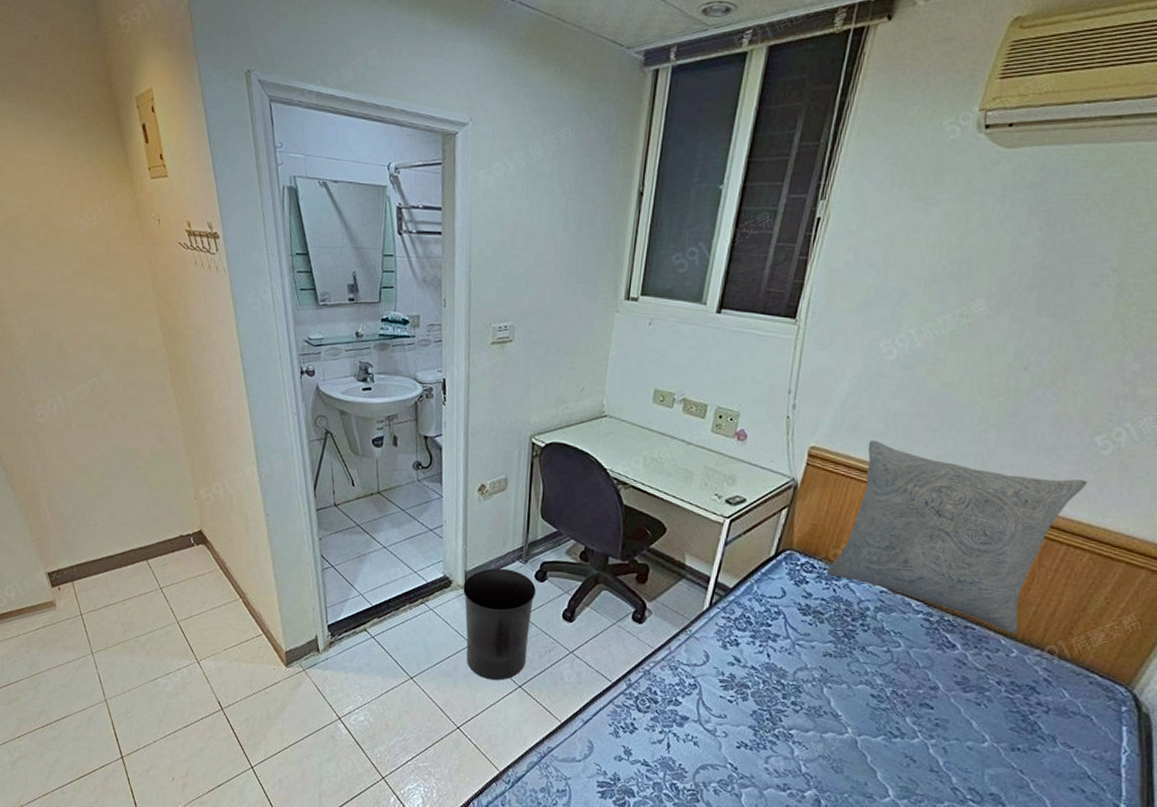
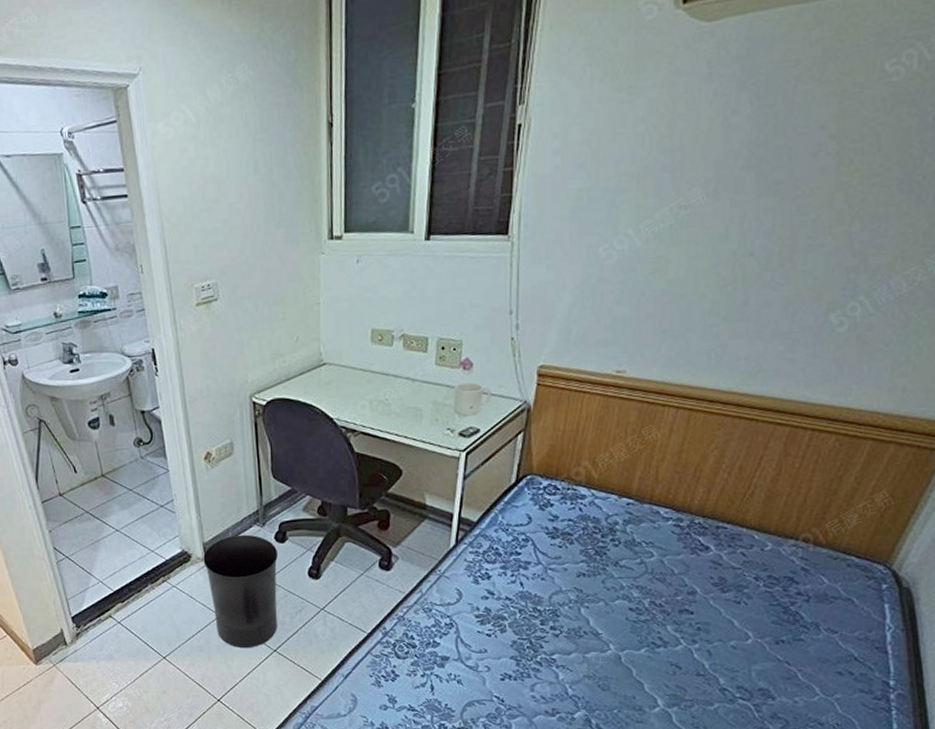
mug: none [724,452,762,486] -> present [454,382,492,416]
pillow: present [827,439,1087,635] -> none [571,349,825,528]

